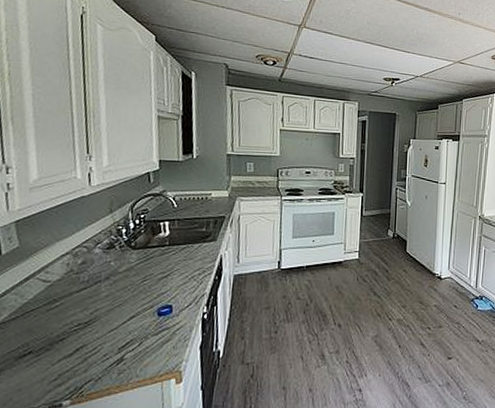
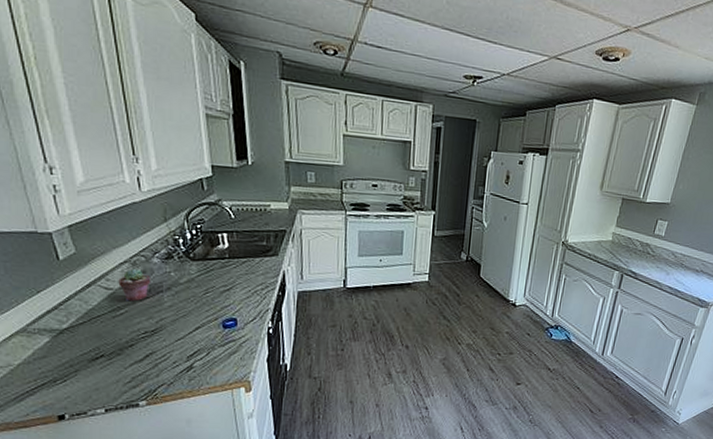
potted succulent: none [57,260,91,293] -> present [118,269,151,302]

